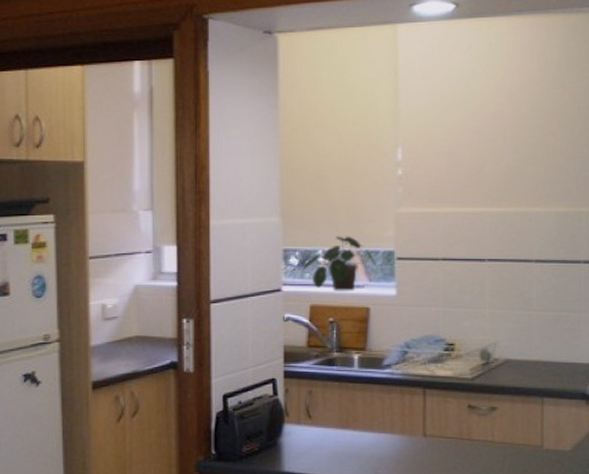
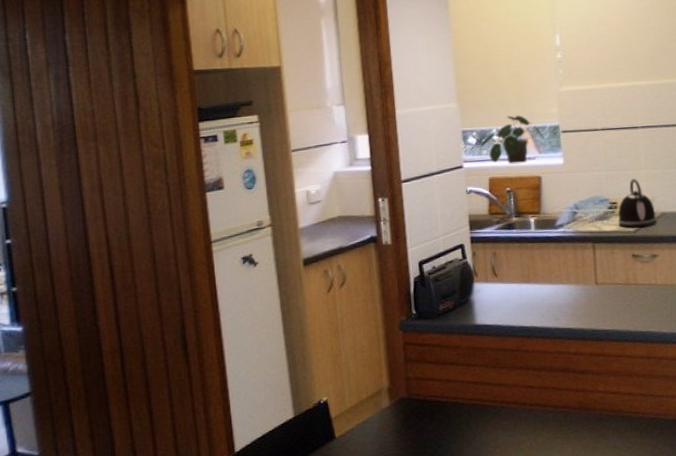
kettle: none [453,318,499,375] -> present [617,178,657,228]

